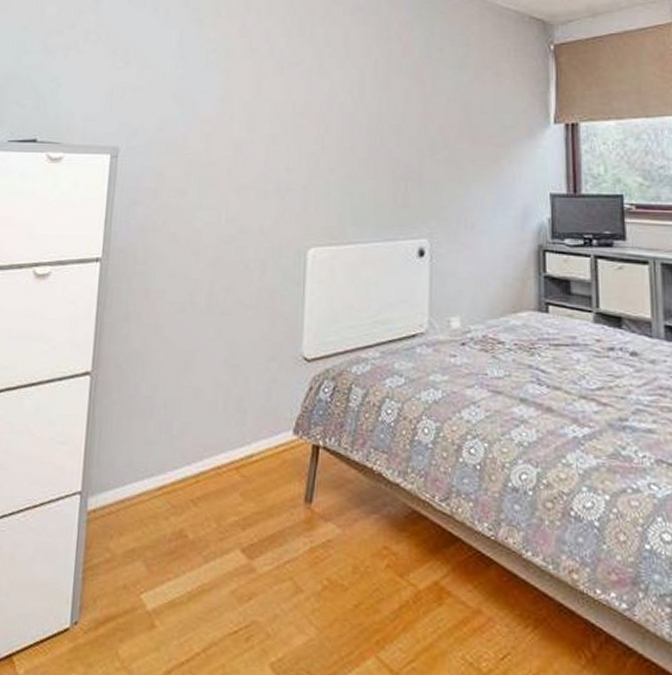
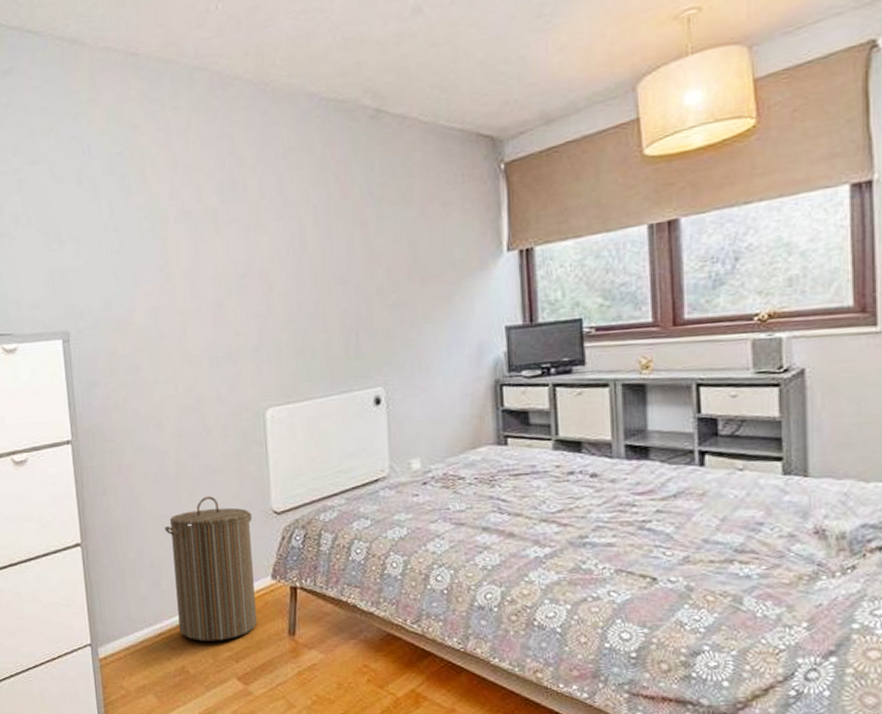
laundry hamper: none [184,334,280,502] -> present [164,496,257,641]

